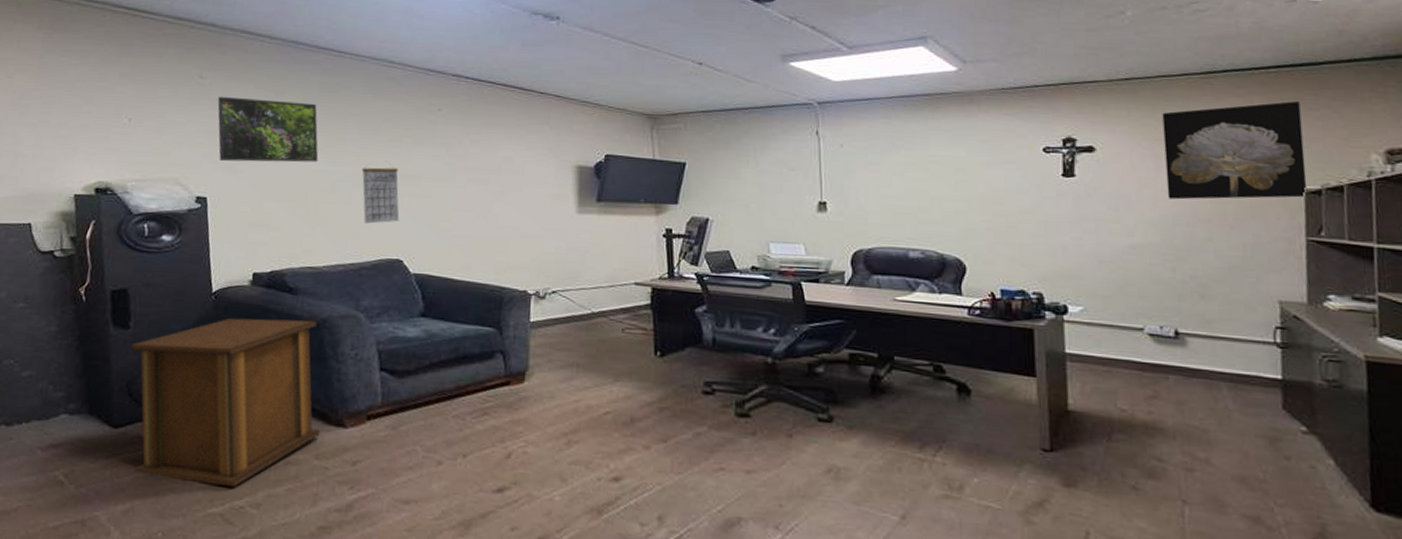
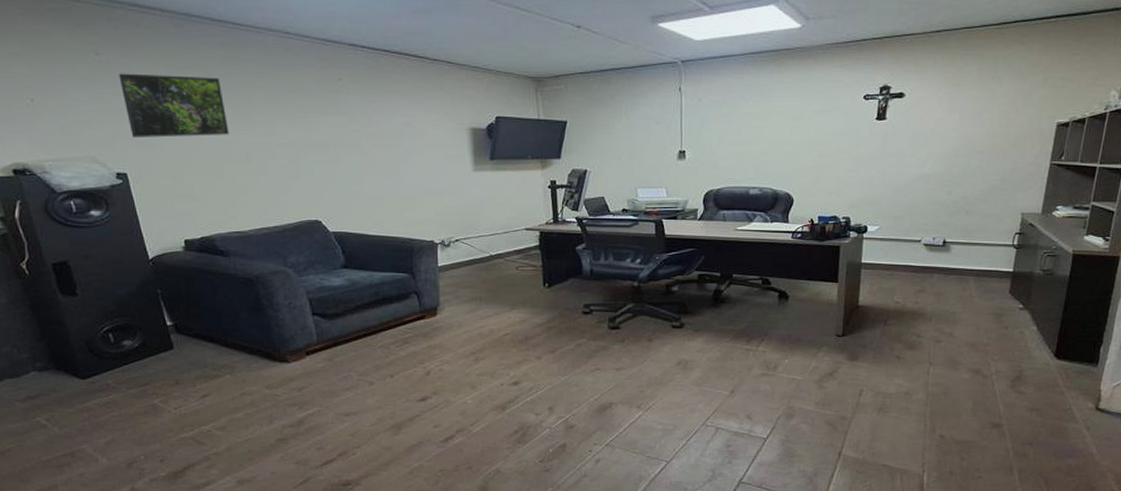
side table: present [131,317,320,488] -> none [82,277,267,417]
calendar: present [361,165,400,224] -> none [272,136,314,190]
wall art: present [1162,101,1308,200] -> none [954,47,1068,135]

